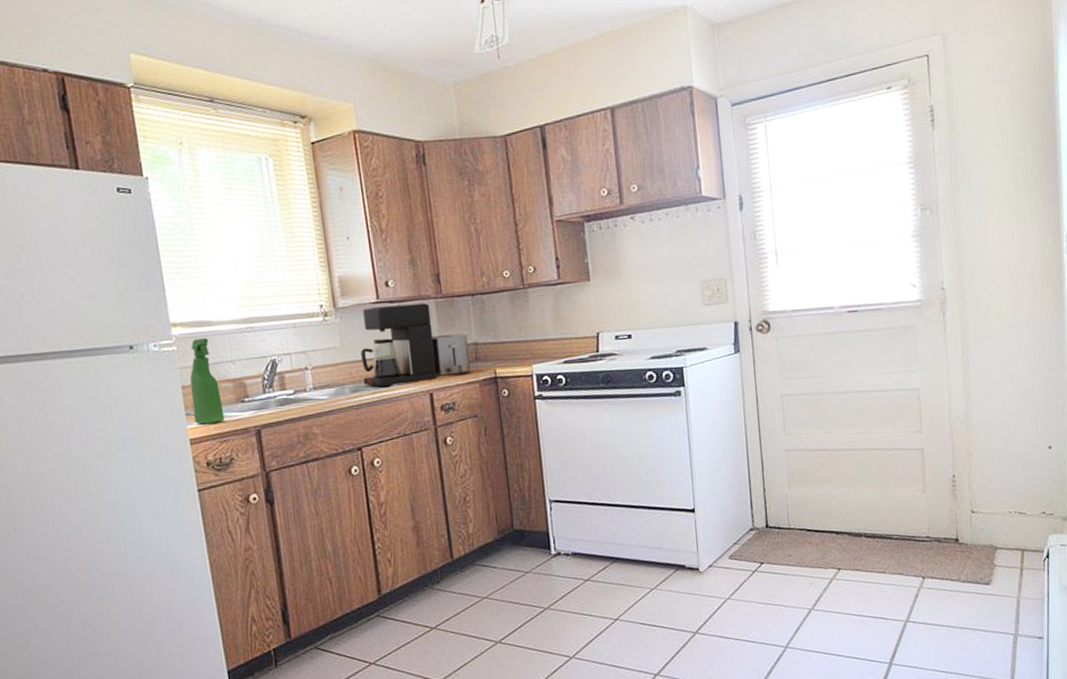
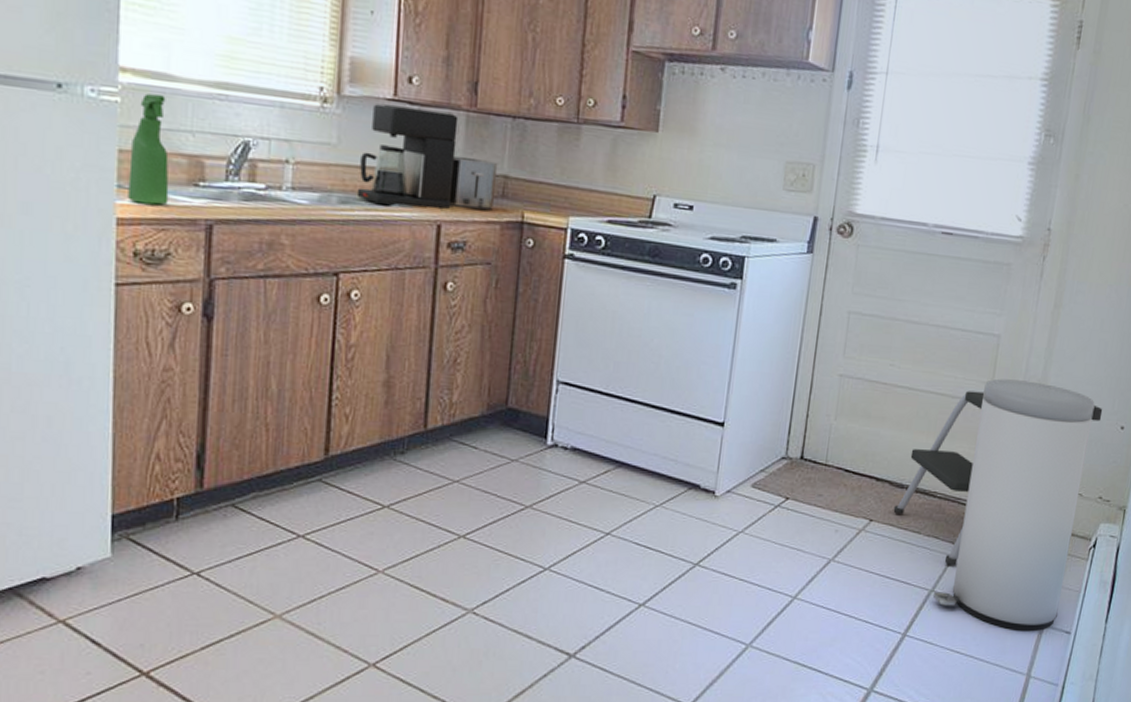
step stool: none [857,440,925,597] -> present [893,390,985,566]
pedal bin: none [908,422,1029,644] -> present [932,378,1103,632]

